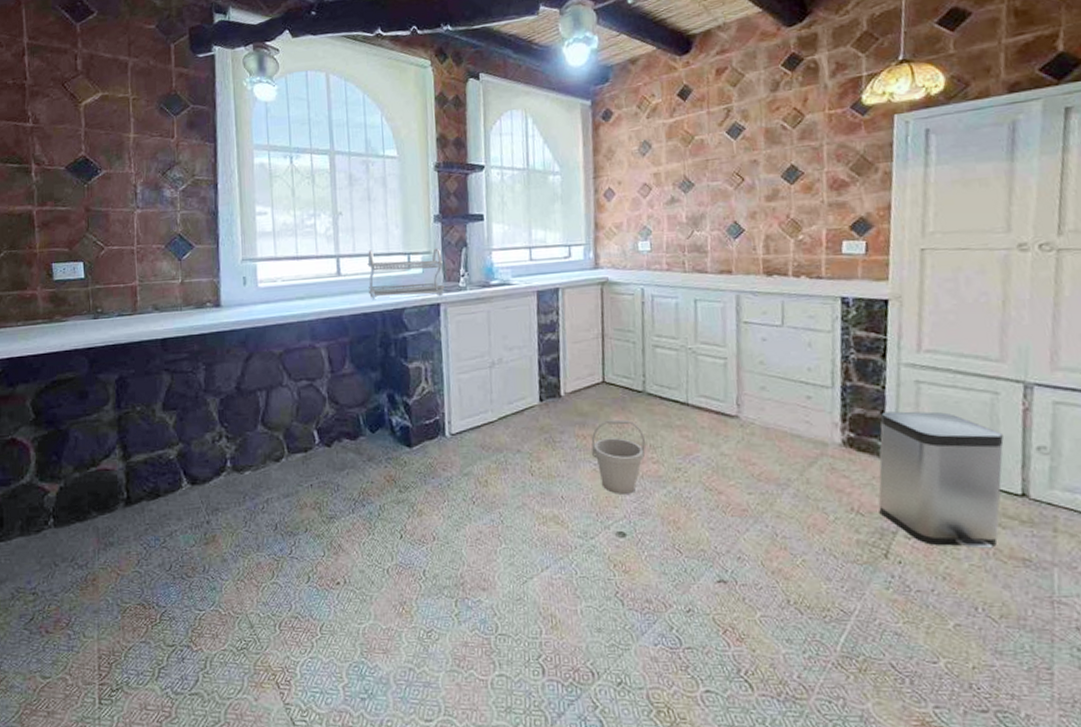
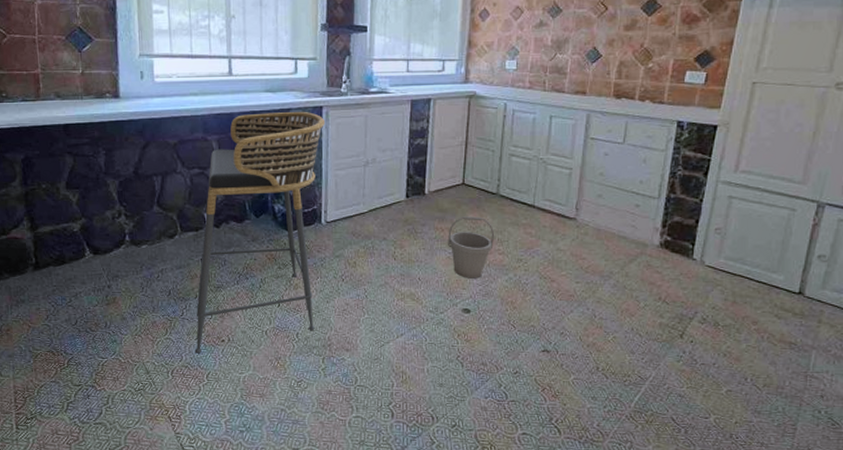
bar stool: none [305,309,444,600] -> present [194,111,326,354]
dish rack: present [367,248,445,301] -> none [257,53,328,100]
pedal bin: present [878,411,1004,549] -> none [681,221,792,334]

